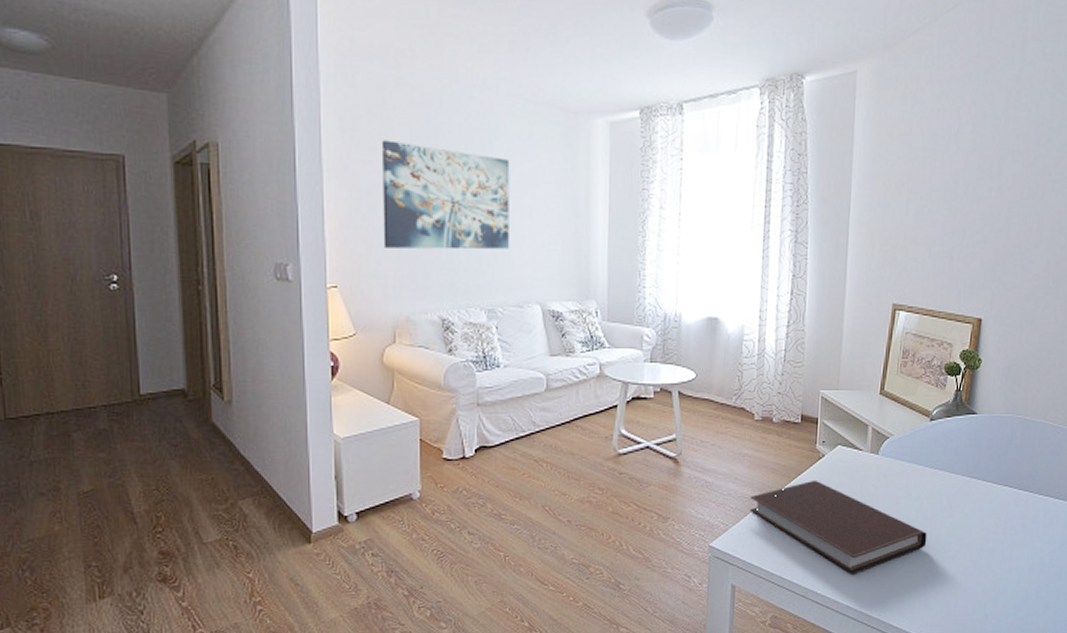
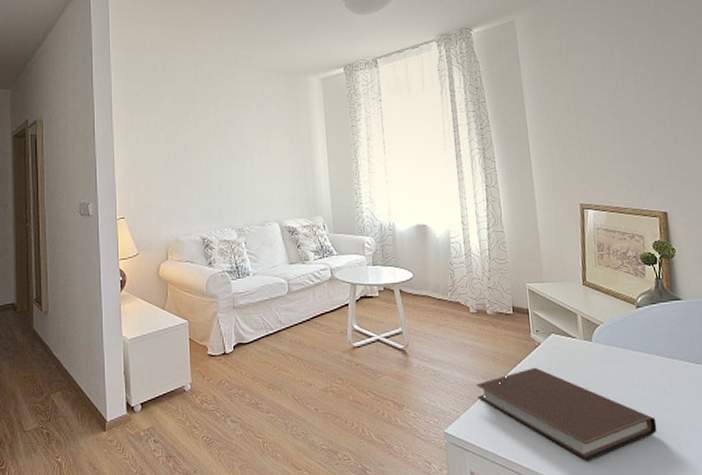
wall art: present [381,140,510,250] -> none [154,107,251,186]

